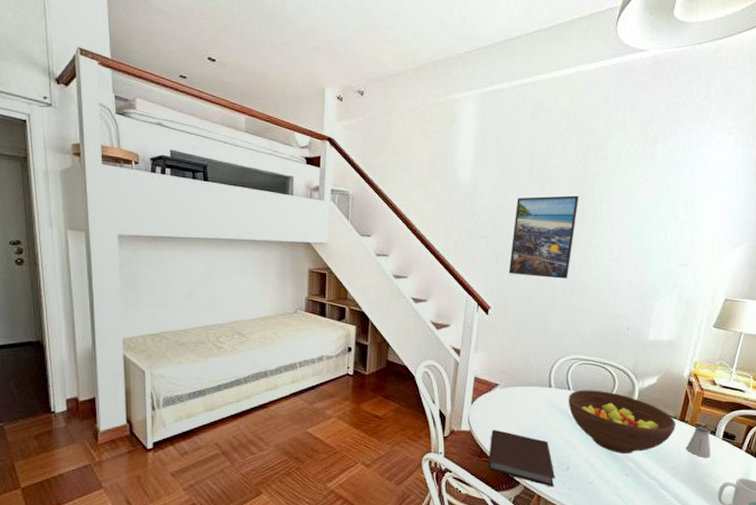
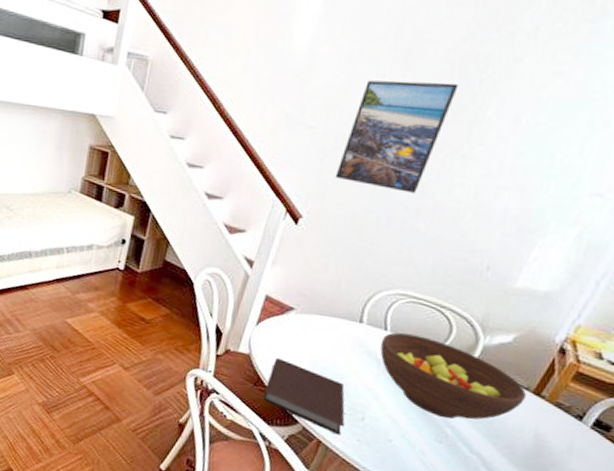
saltshaker: present [685,426,711,458] -> none [532,405,576,446]

